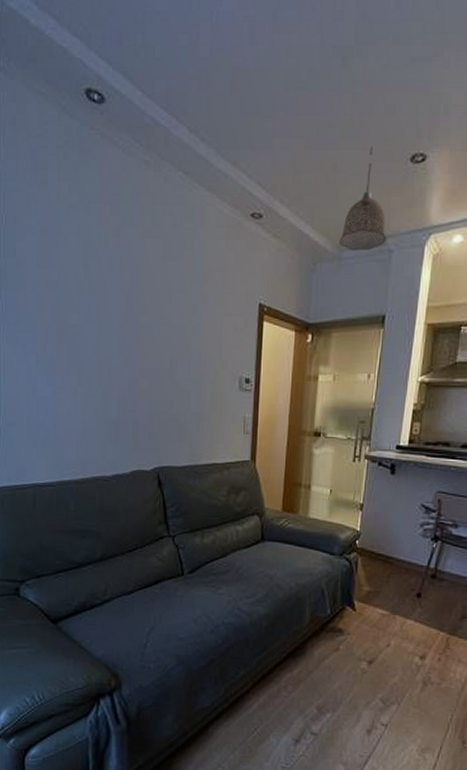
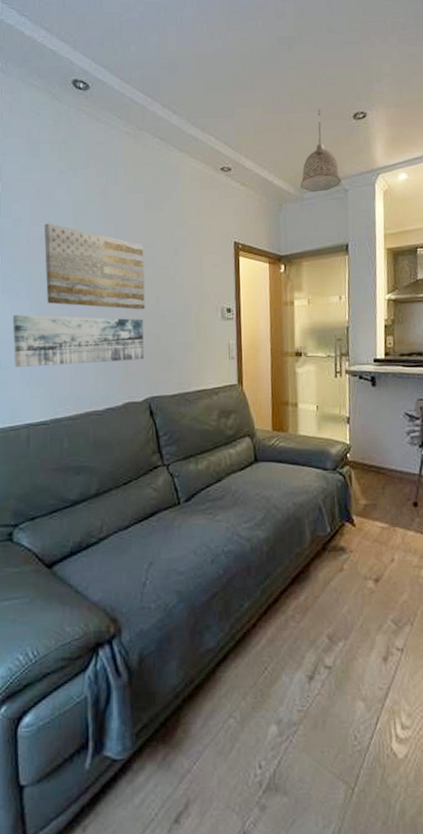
wall art: none [17,368,155,427] -> present [12,314,144,367]
wall art: none [52,267,160,374] -> present [45,223,145,310]

